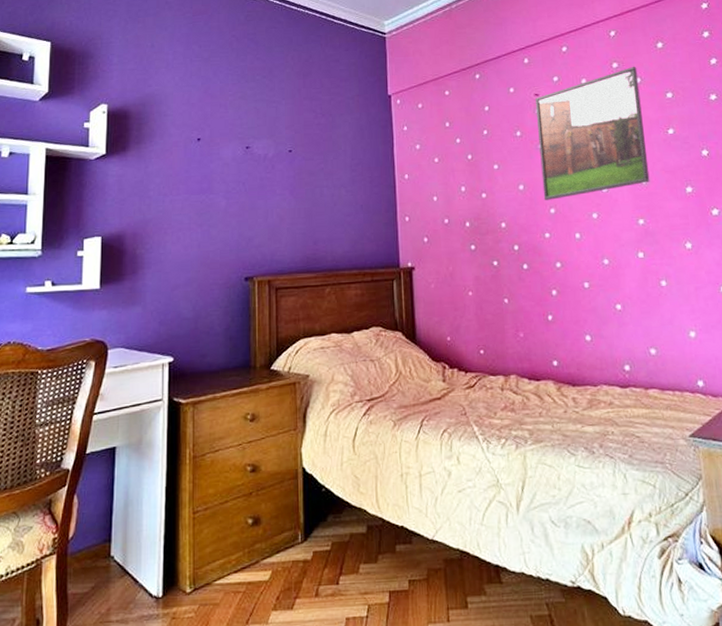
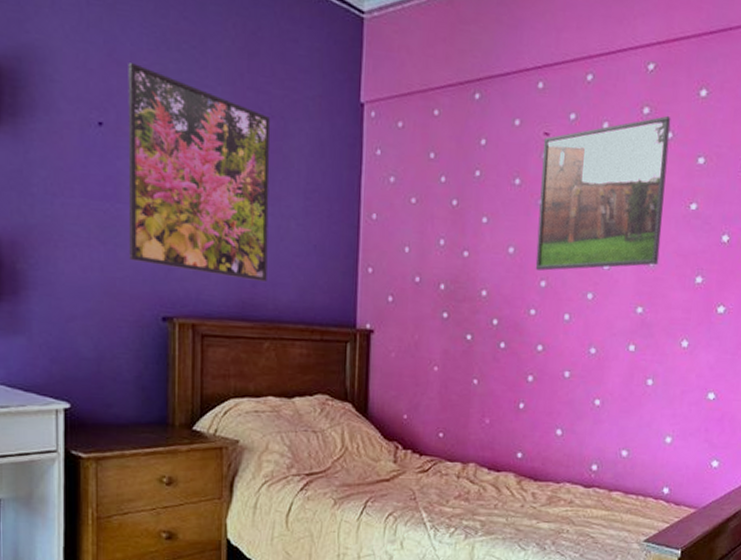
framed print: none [218,95,325,240] -> present [128,63,270,283]

